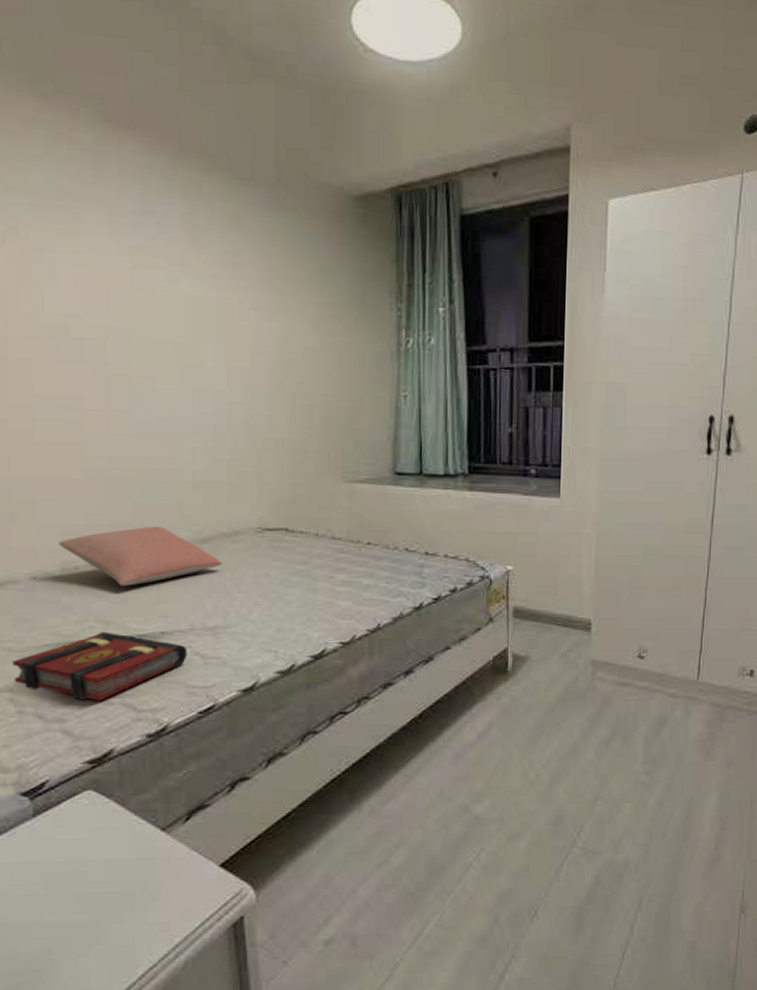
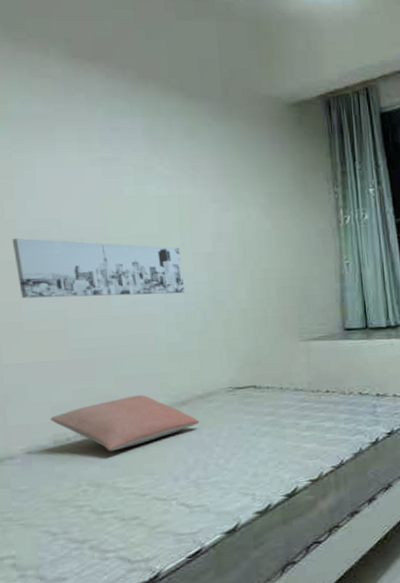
book: present [12,631,188,701] -> none [12,493,174,559]
wall art: none [26,332,216,414] -> present [12,237,185,299]

